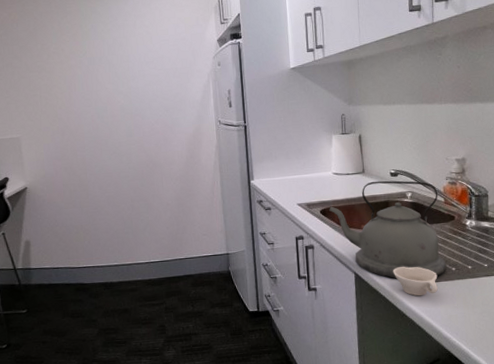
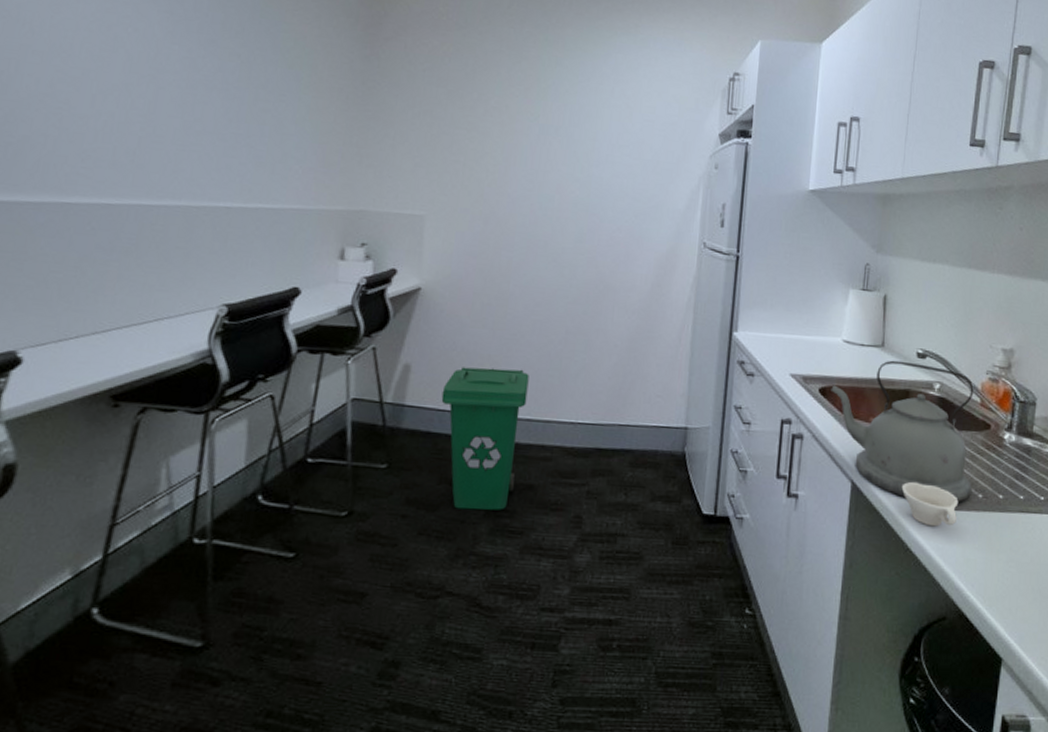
recycling bin: none [54,231,115,333] -> present [441,367,529,510]

